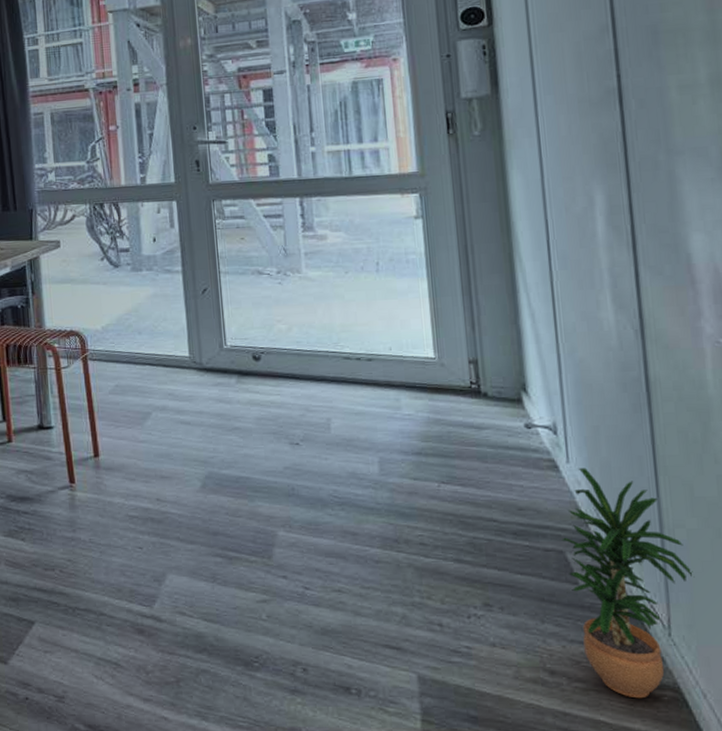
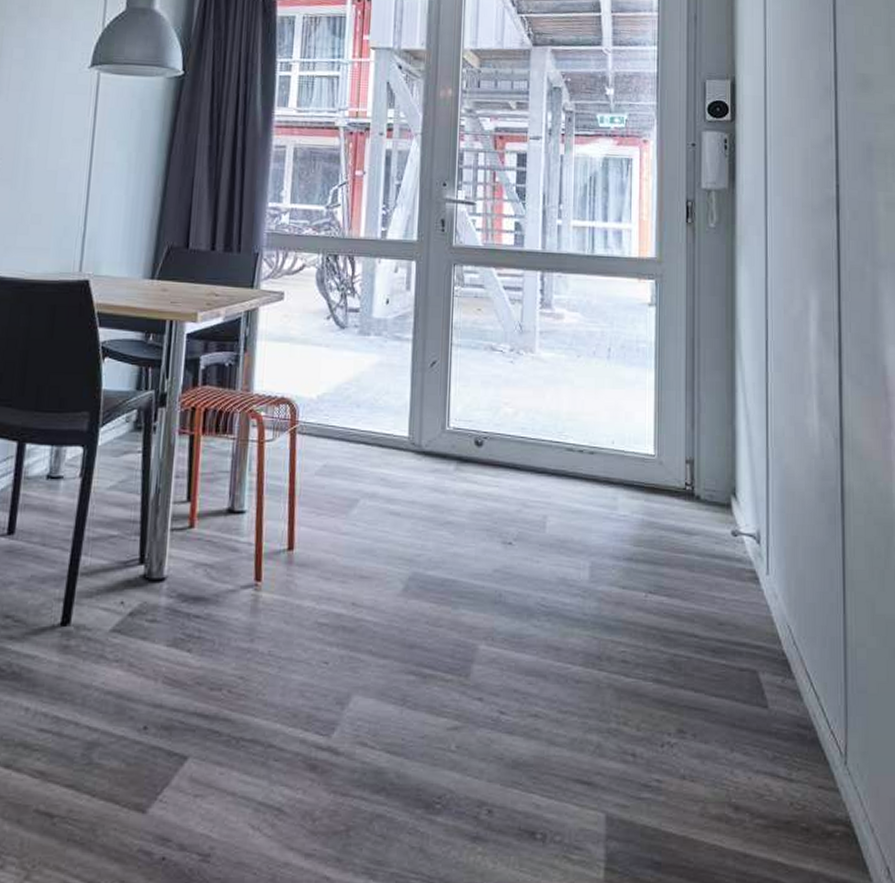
potted plant: present [562,467,695,699] -> none [756,580,871,835]

